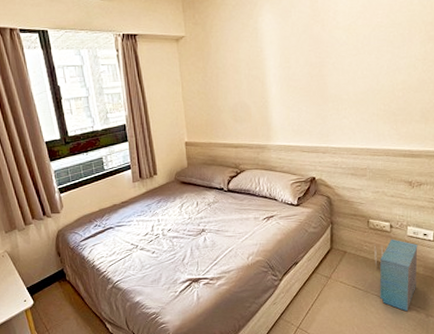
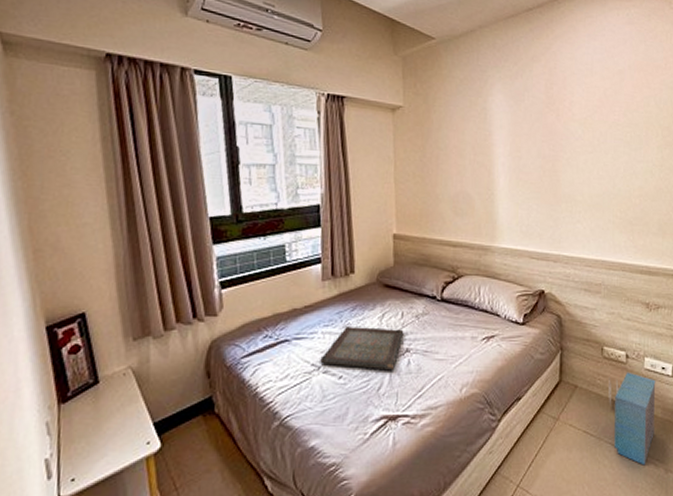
serving tray: none [137,214,200,246] -> present [320,325,404,371]

